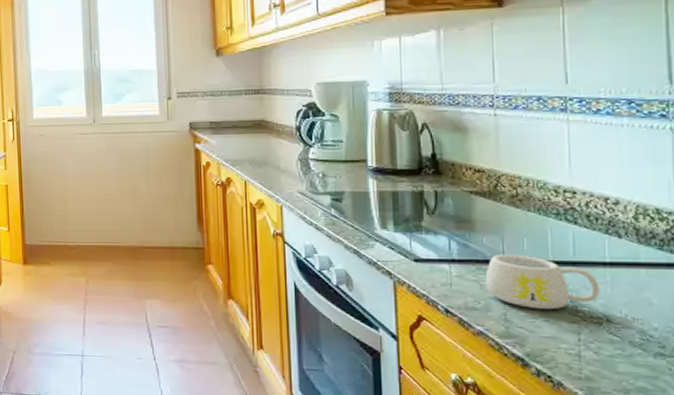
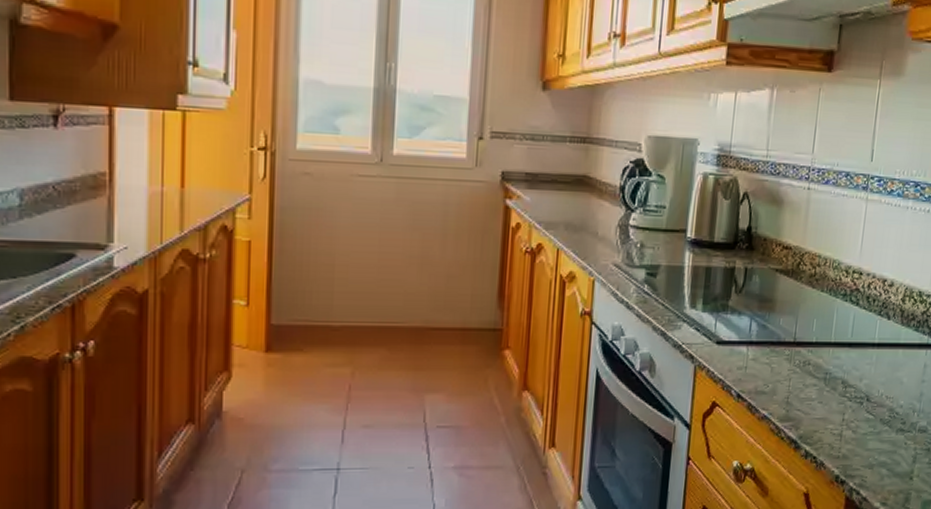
mug: present [485,254,600,310] -> none [775,335,867,392]

